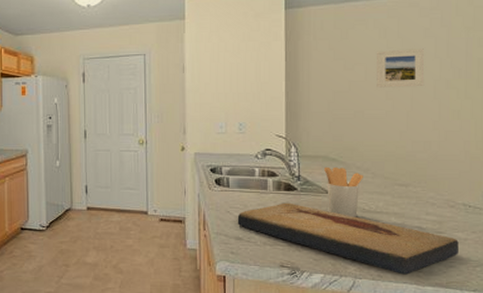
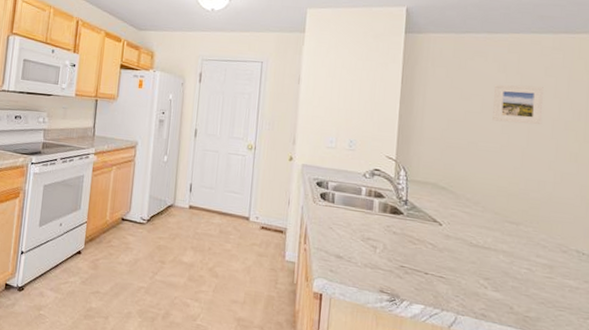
fish fossil: present [237,202,459,275] -> none [339,226,570,318]
utensil holder: present [323,166,363,217] -> none [432,194,473,250]

